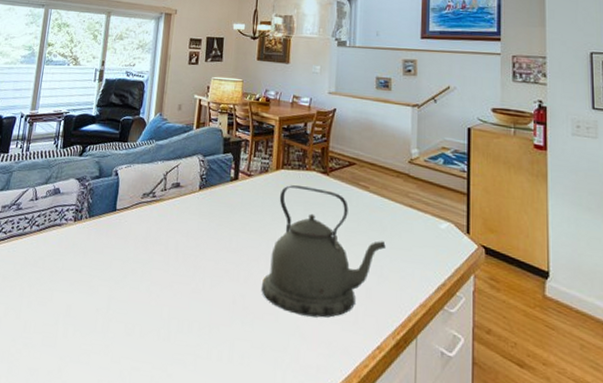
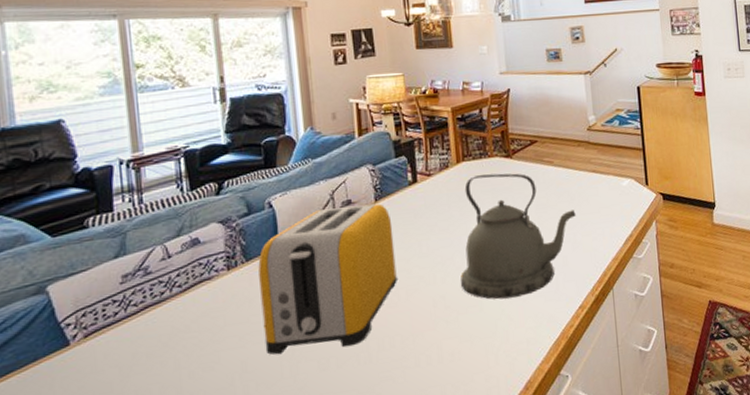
toaster: none [87,186,210,320] -> present [258,203,397,356]

